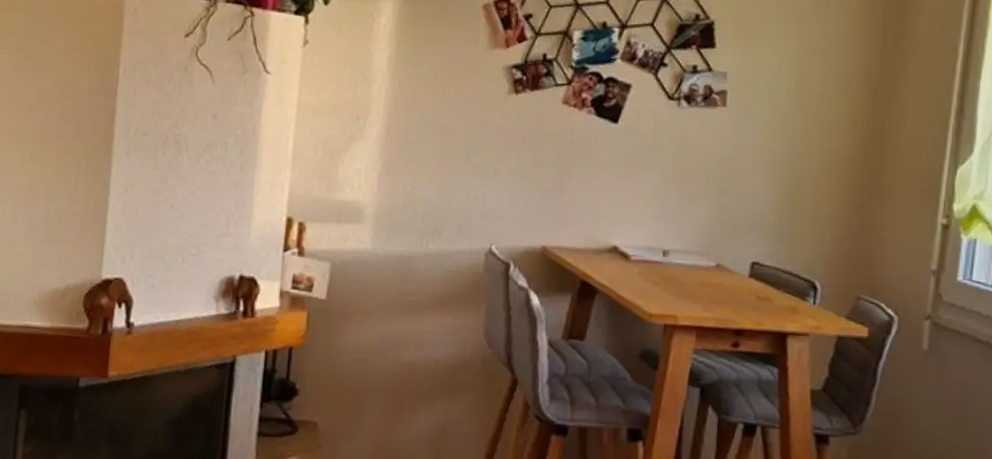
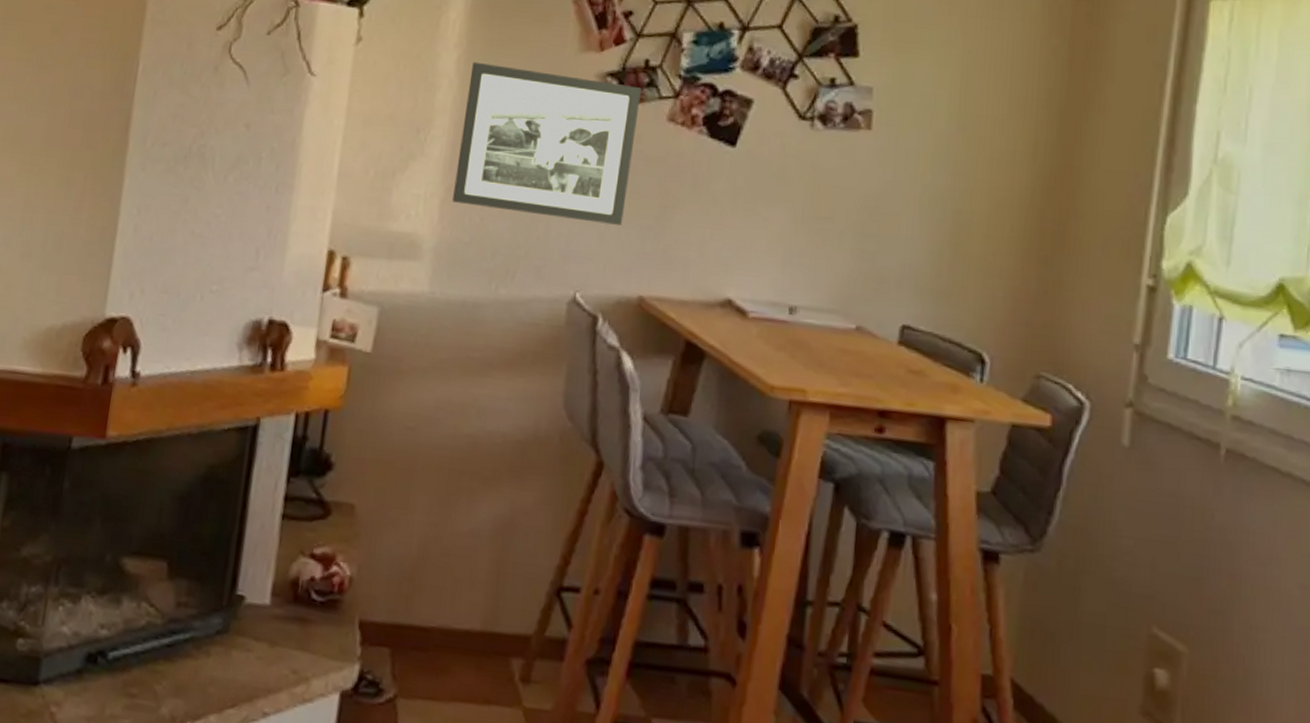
picture frame: none [388,59,541,190] -> present [452,61,641,225]

